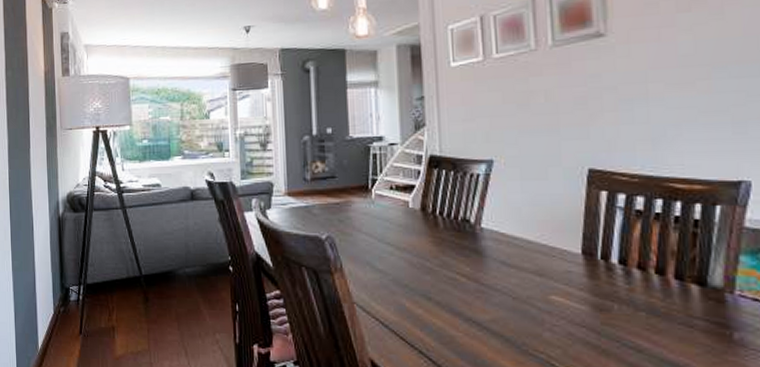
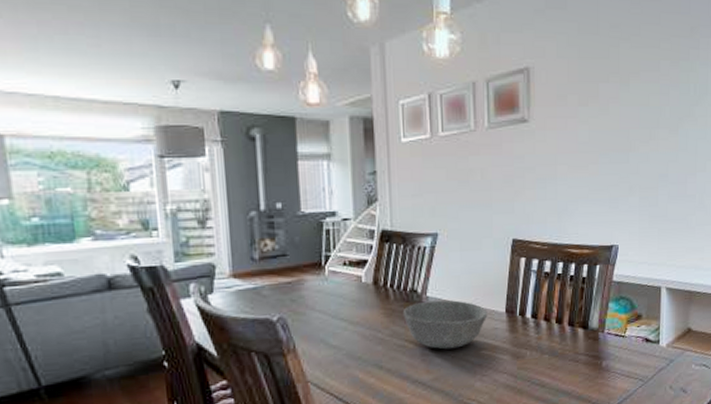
bowl: none [453,232,558,289] -> present [402,299,488,350]

